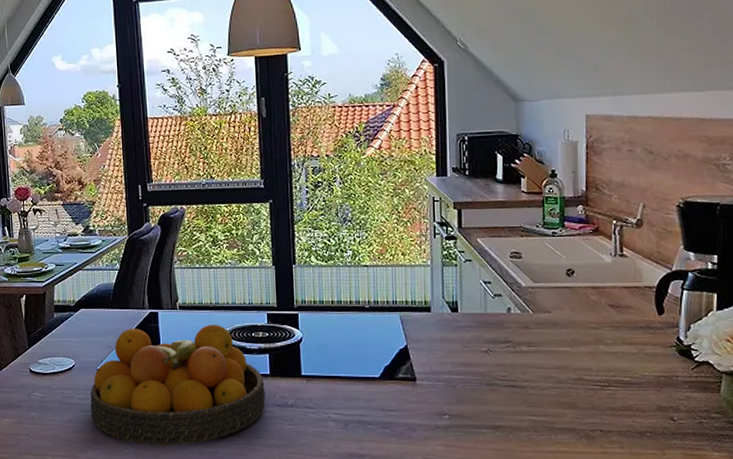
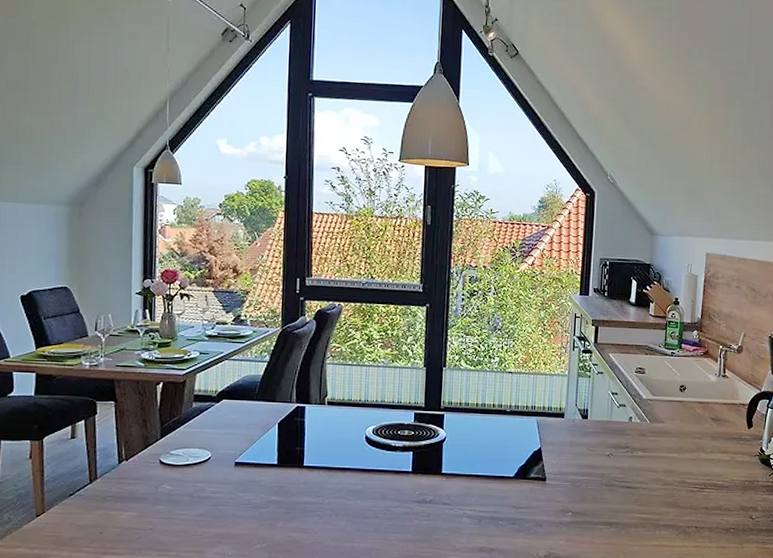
fruit bowl: present [90,324,266,446] -> none [224,420,406,541]

